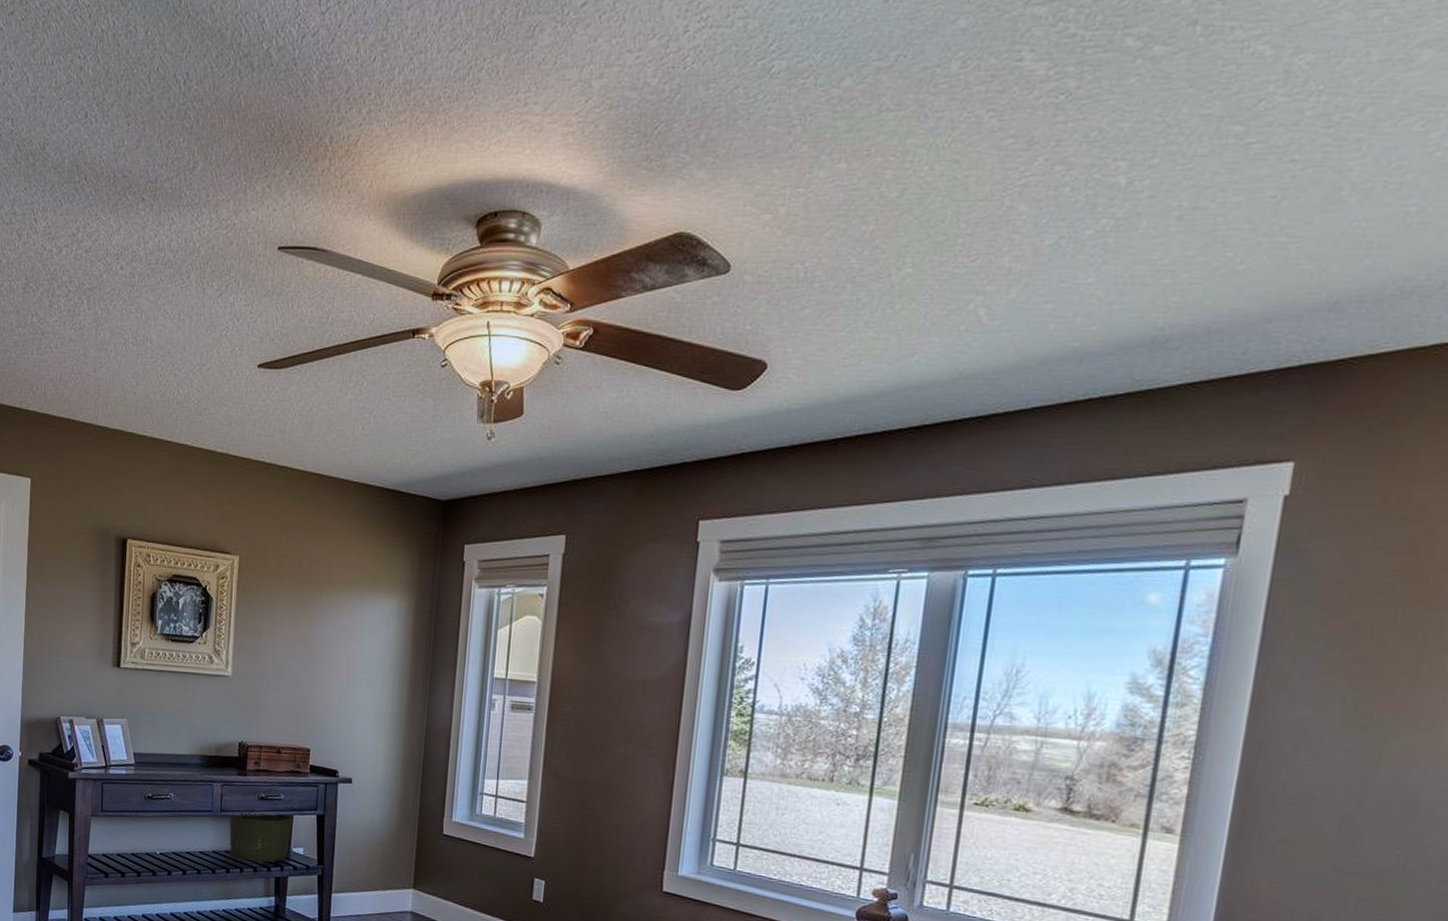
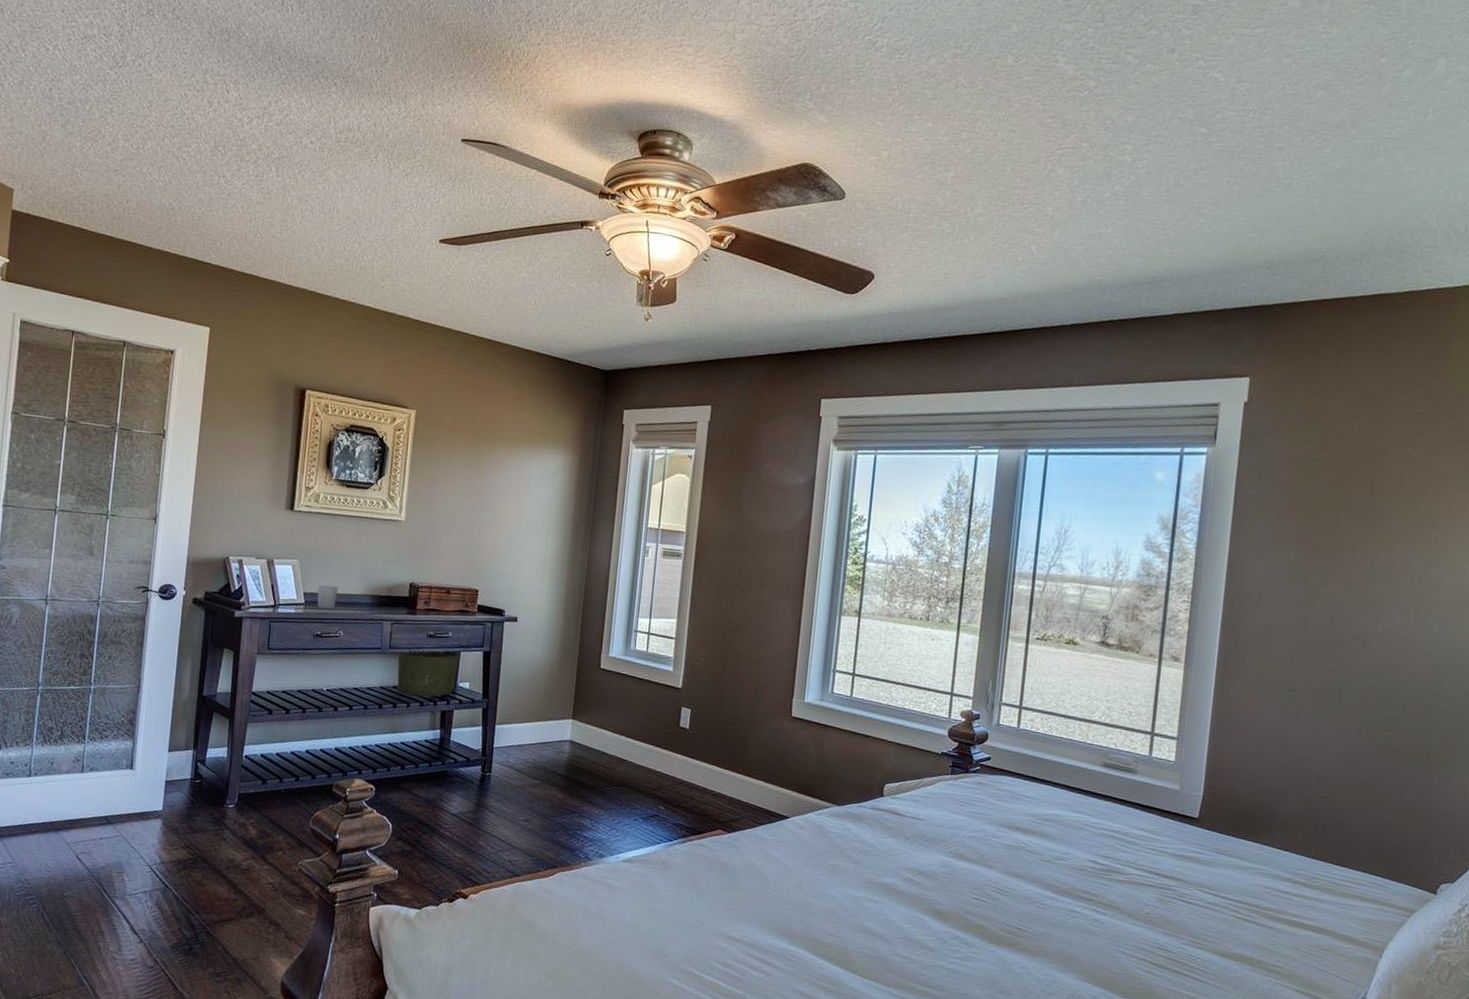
candle holder: none [147,744,168,771] -> present [317,584,339,610]

